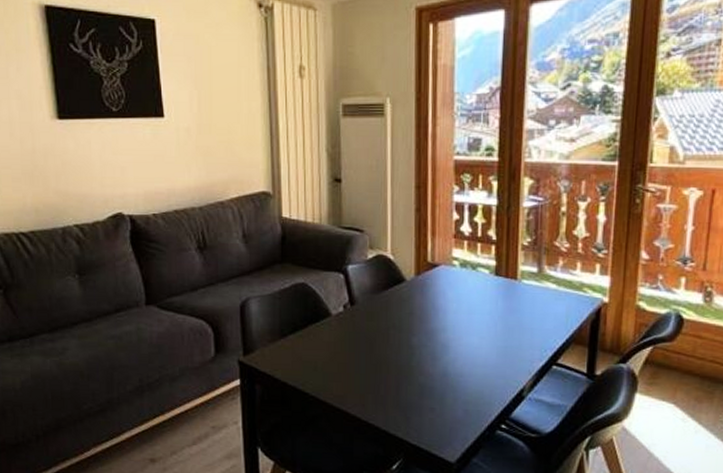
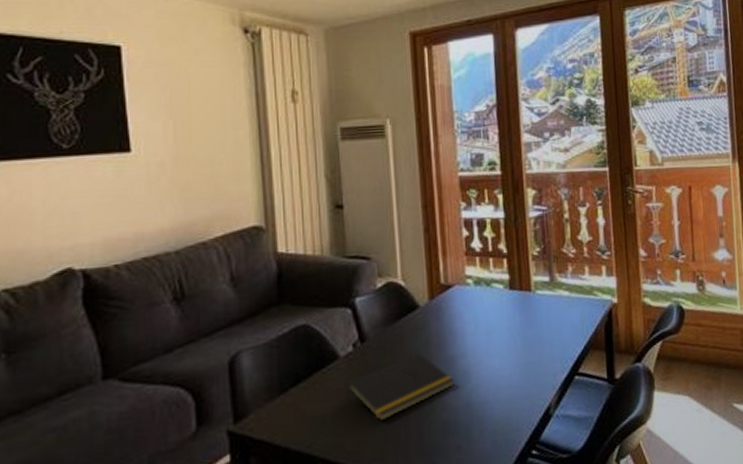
notepad: none [336,321,433,375] -> present [347,353,454,421]

